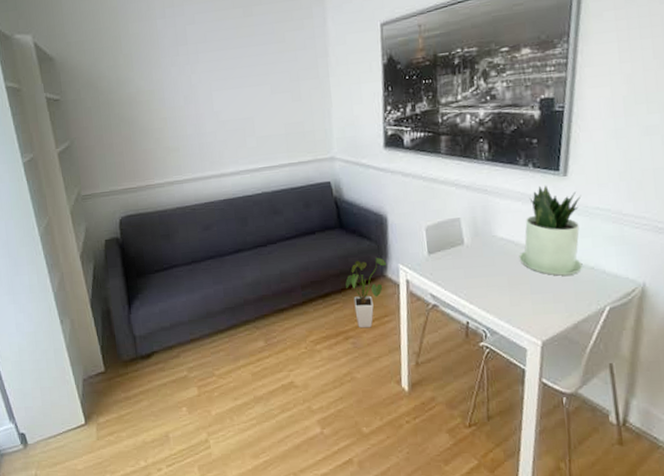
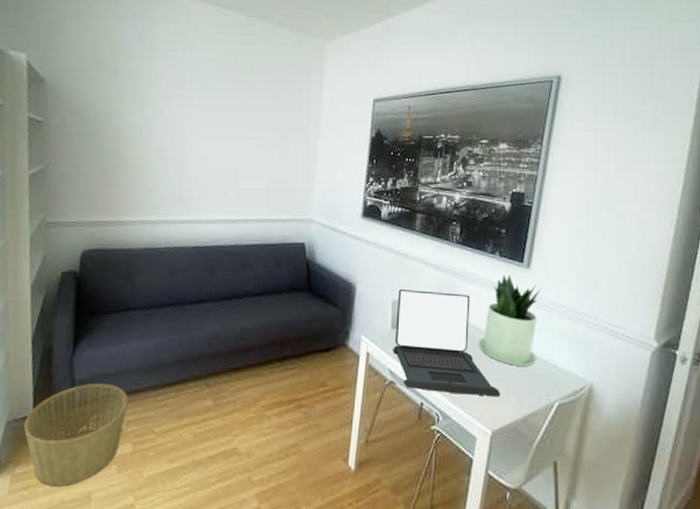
basket: none [98,336,187,430] -> present [23,383,128,487]
house plant: present [345,257,386,328] -> none [306,325,349,399]
laptop: none [430,211,548,310] -> present [393,290,501,396]

